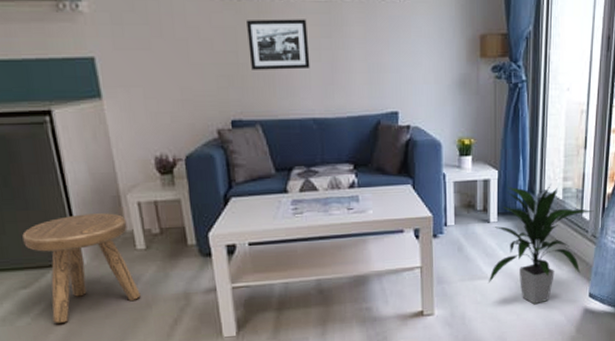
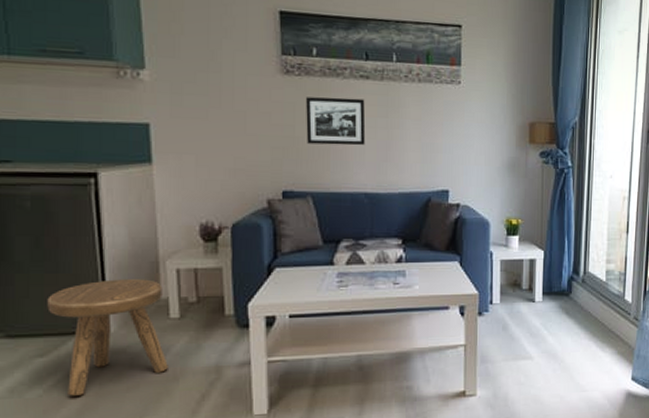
indoor plant: present [488,184,594,305] -> none [531,266,636,387]

